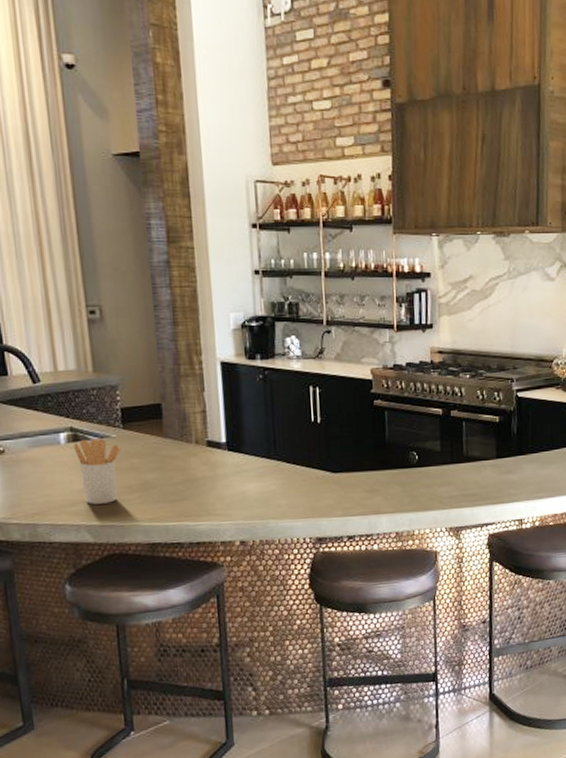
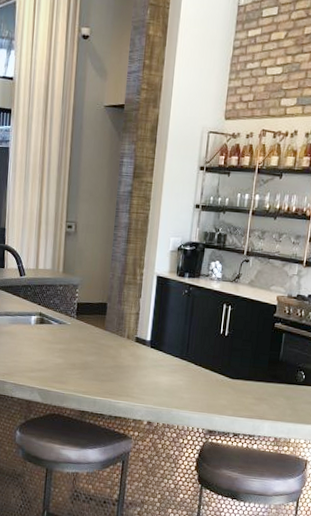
utensil holder: present [74,438,122,504] -> none [40,323,73,375]

